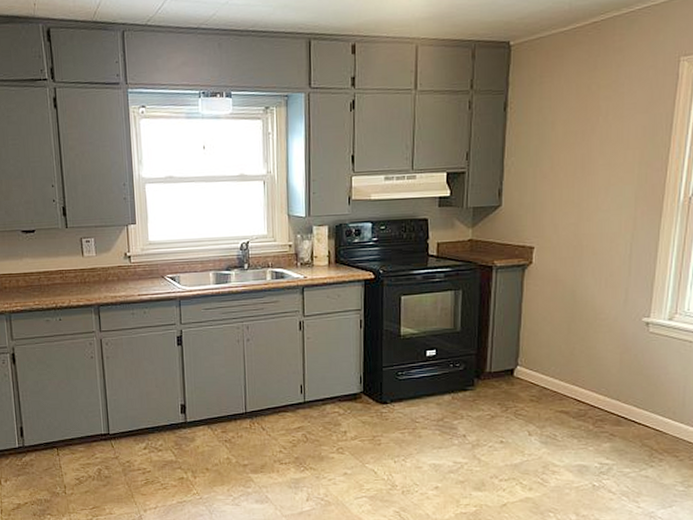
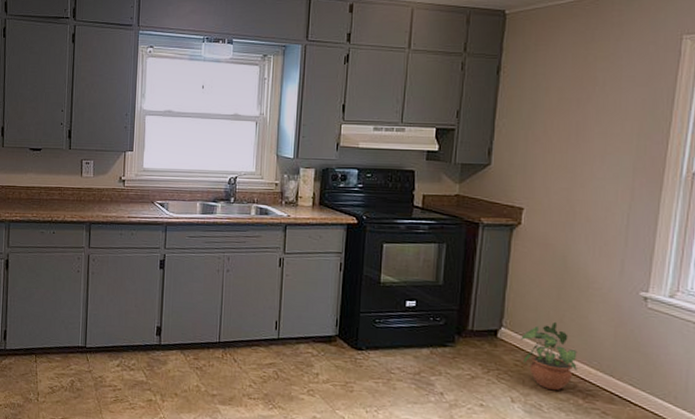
potted plant: none [536,355,587,419] -> present [521,321,578,390]

